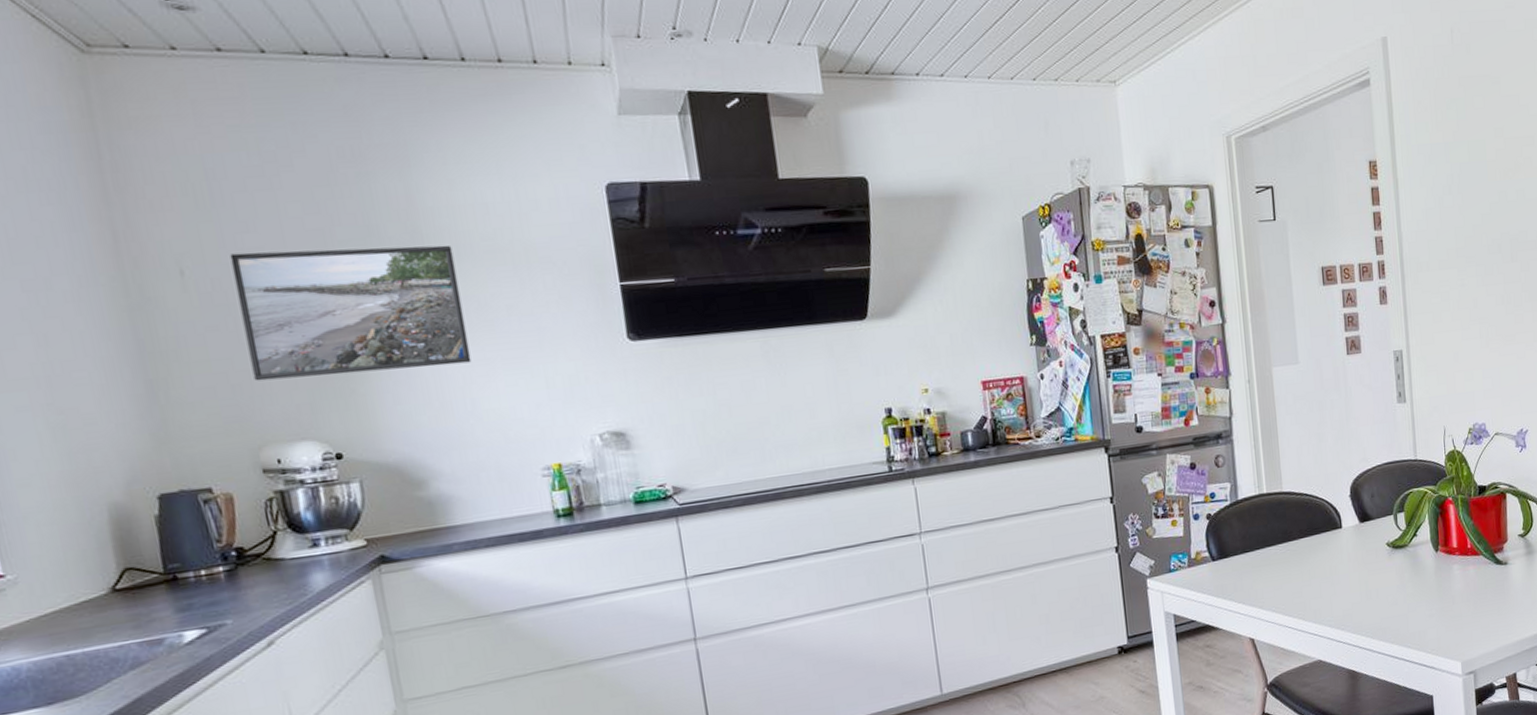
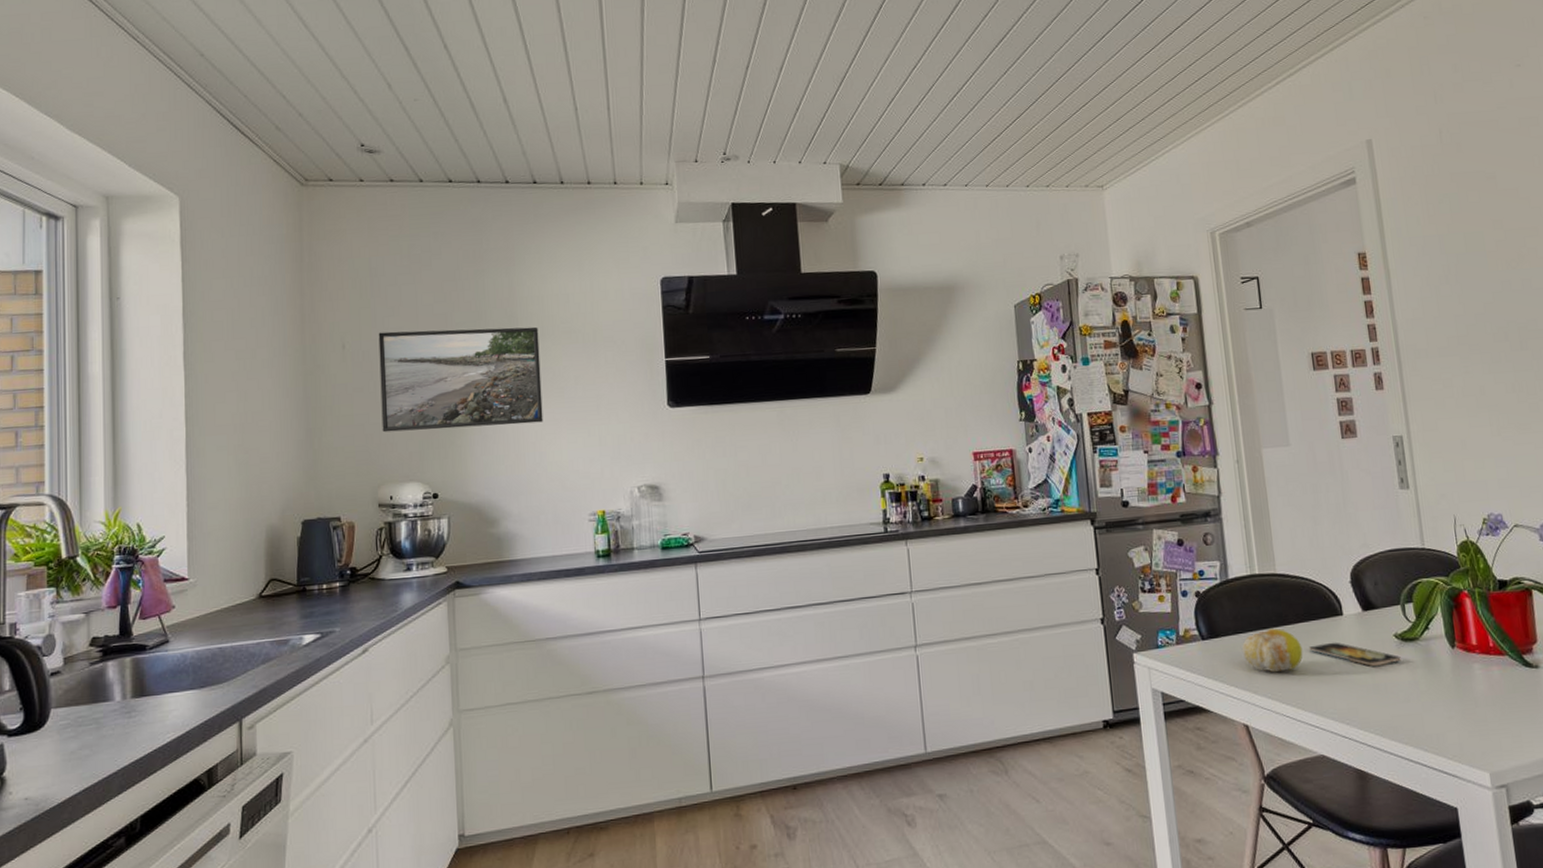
fruit: none [1249,544,1305,587] -> present [1241,628,1303,672]
smartphone: none [1311,554,1392,574] -> present [1309,642,1401,666]

